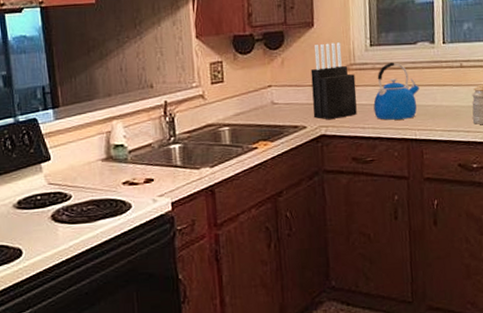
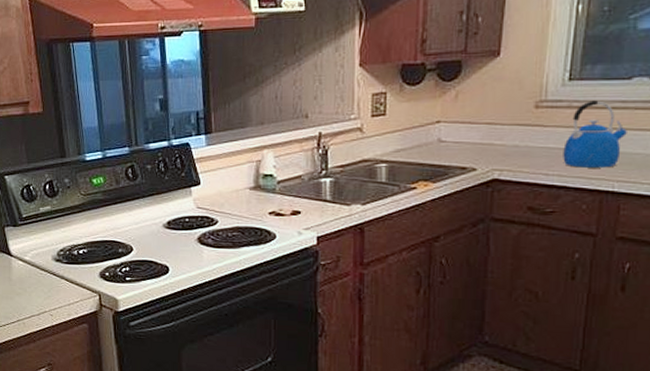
knife block: present [310,42,357,120] -> none [486,75,544,163]

